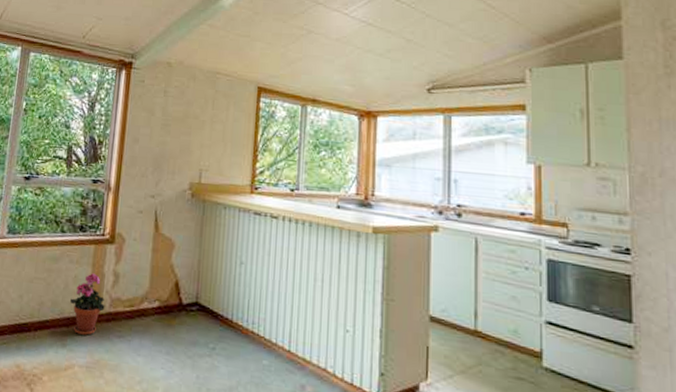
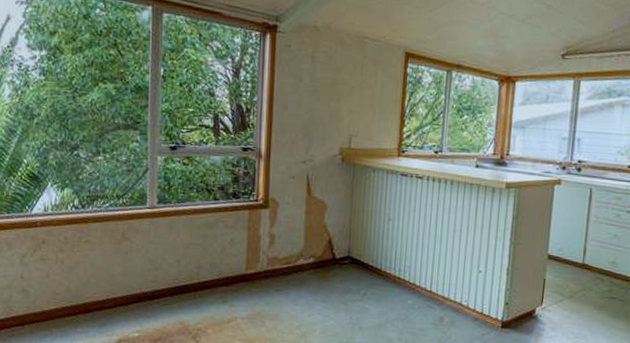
potted plant: present [70,273,105,336] -> none [228,236,263,292]

